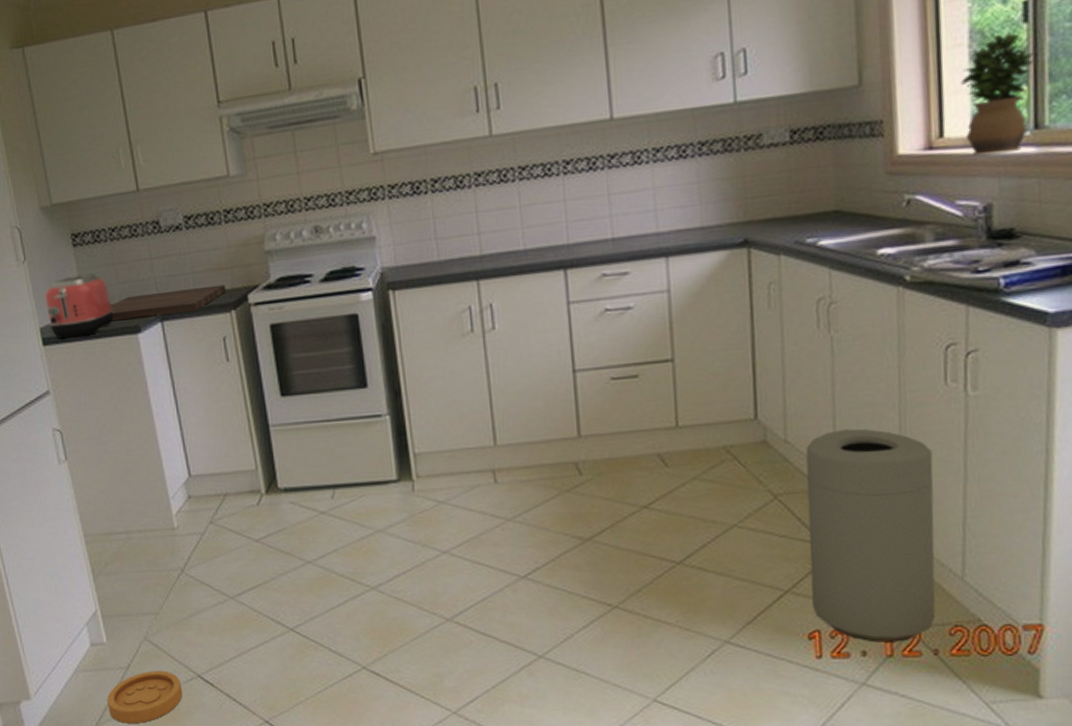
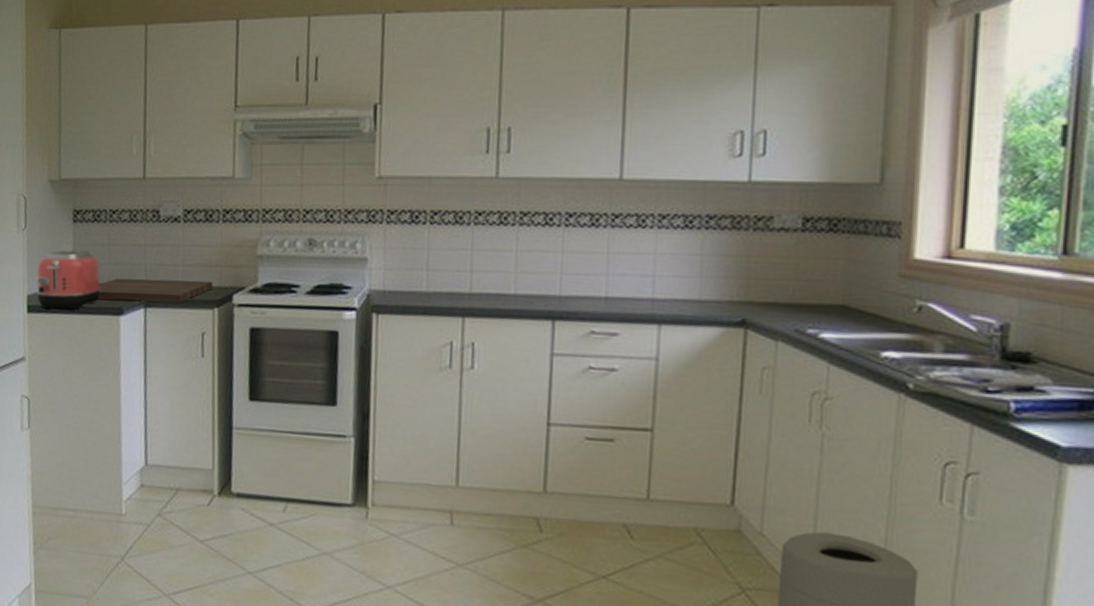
potted plant: present [960,32,1033,157] -> none [987,153,1068,275]

